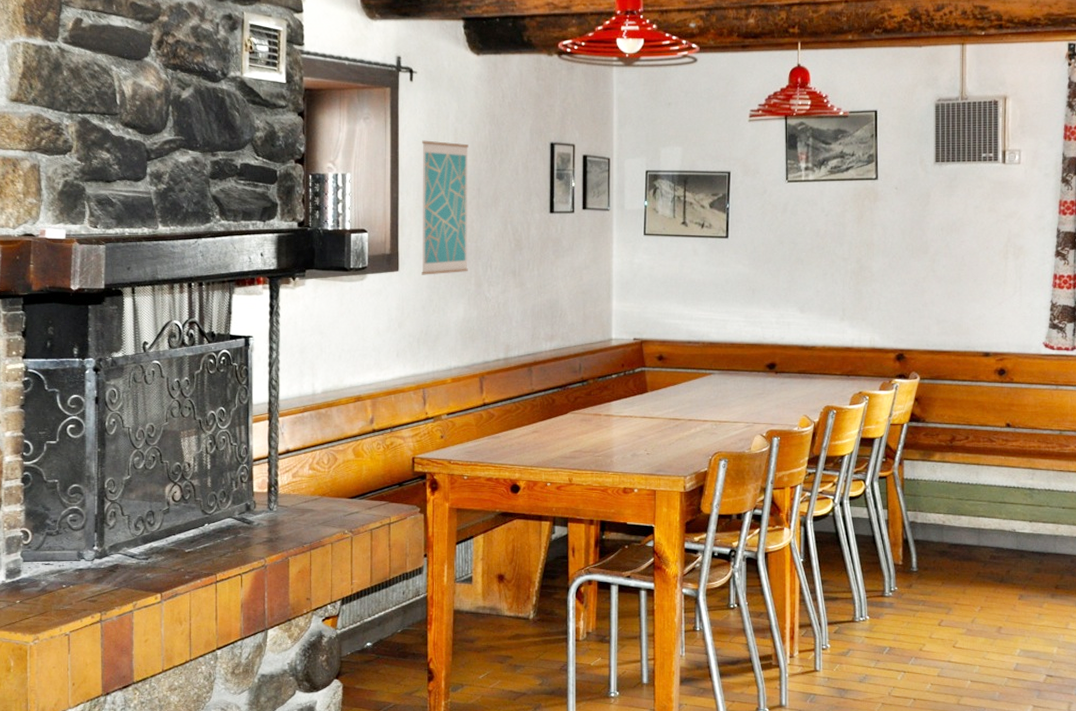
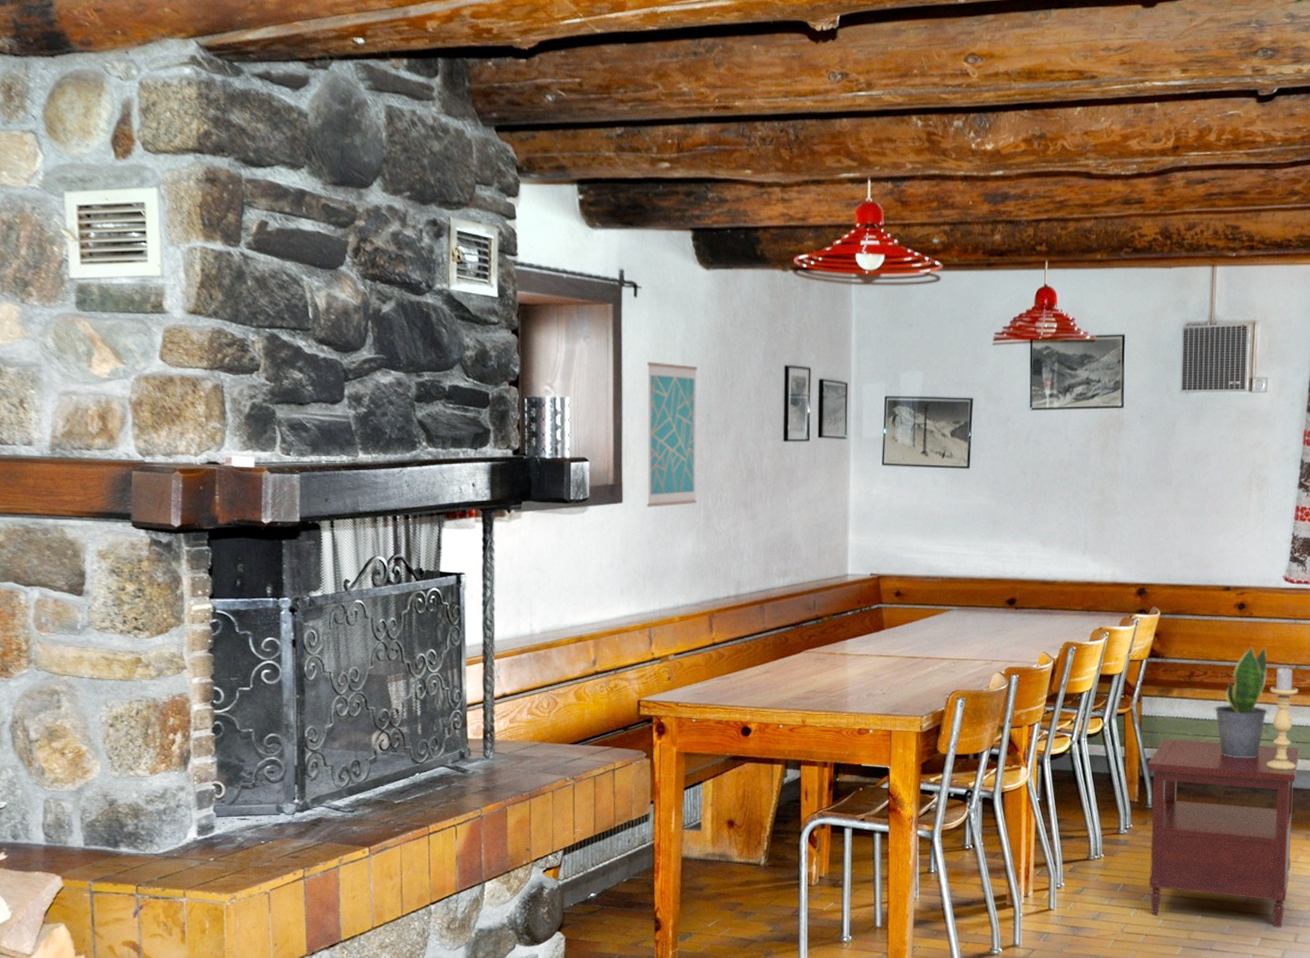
side table: none [911,502,1066,696] -> present [1147,739,1299,928]
potted plant: none [977,412,1032,523] -> present [1214,647,1268,759]
candle holder: none [1033,432,1063,536] -> present [1266,667,1298,770]

